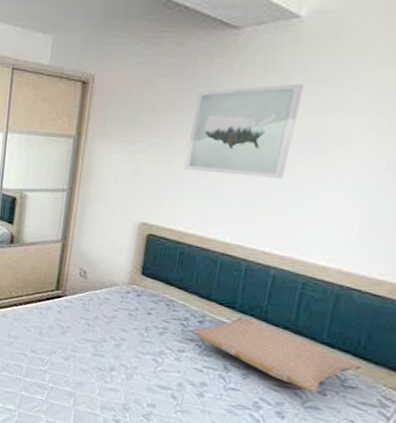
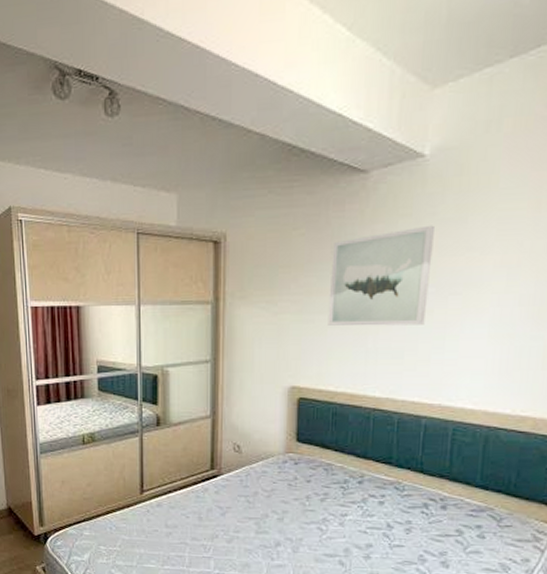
pillow: present [191,316,362,392] -> none [352,471,514,536]

